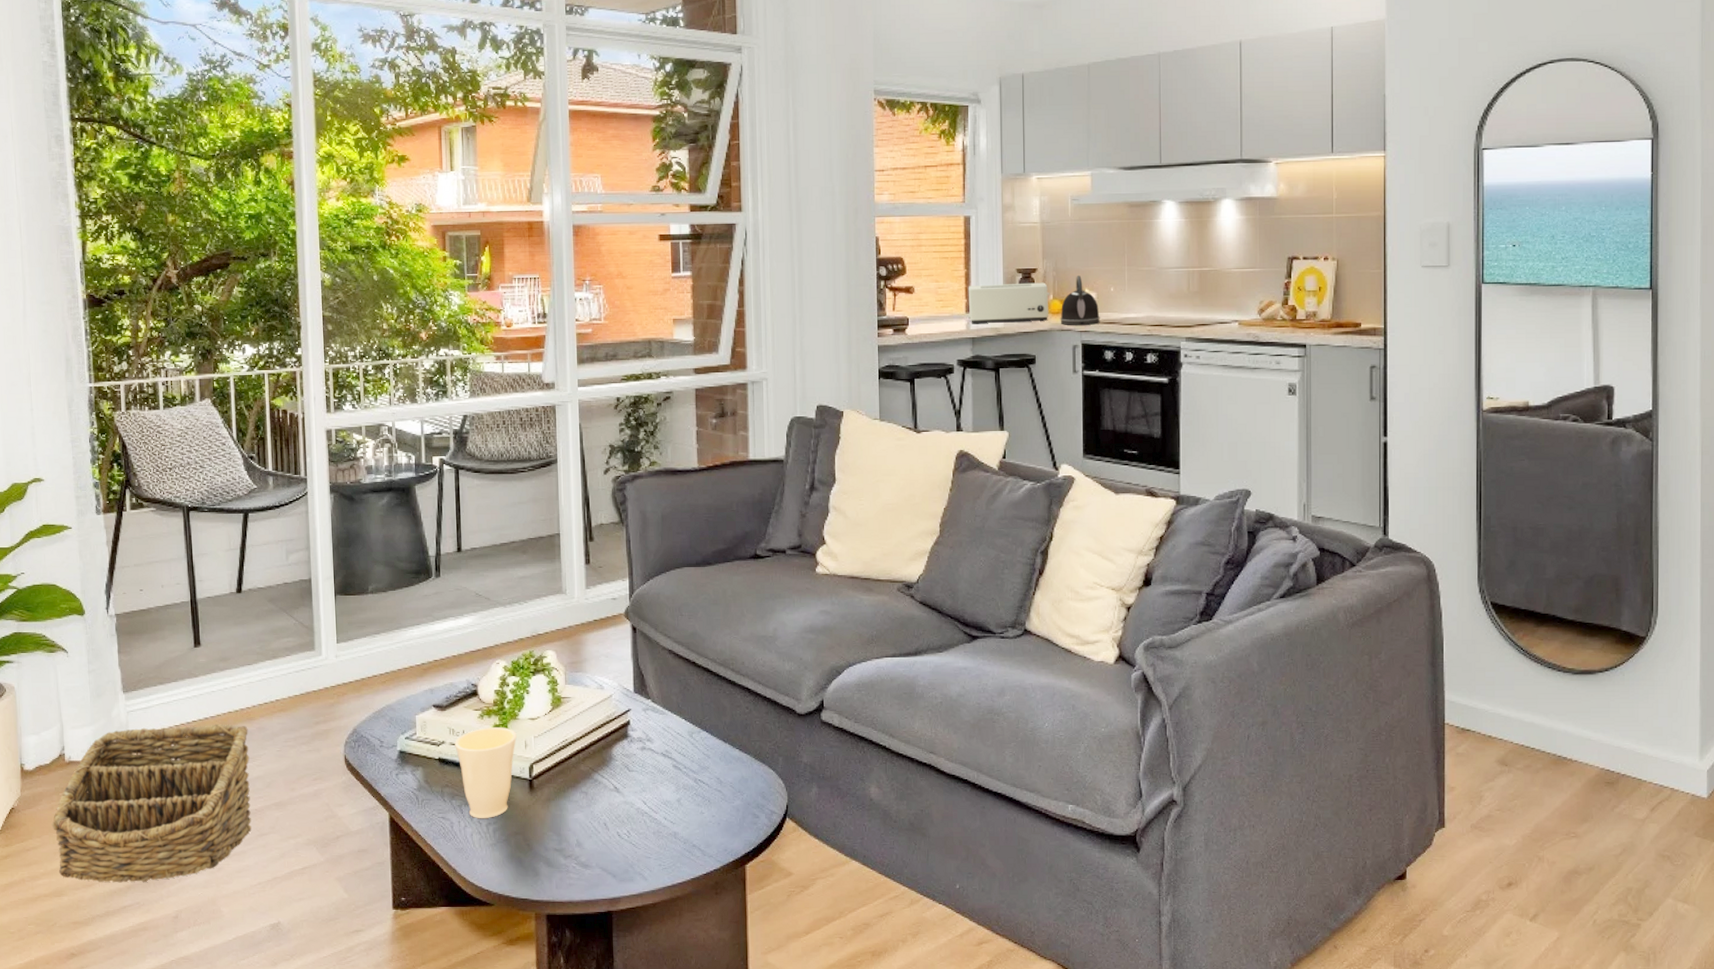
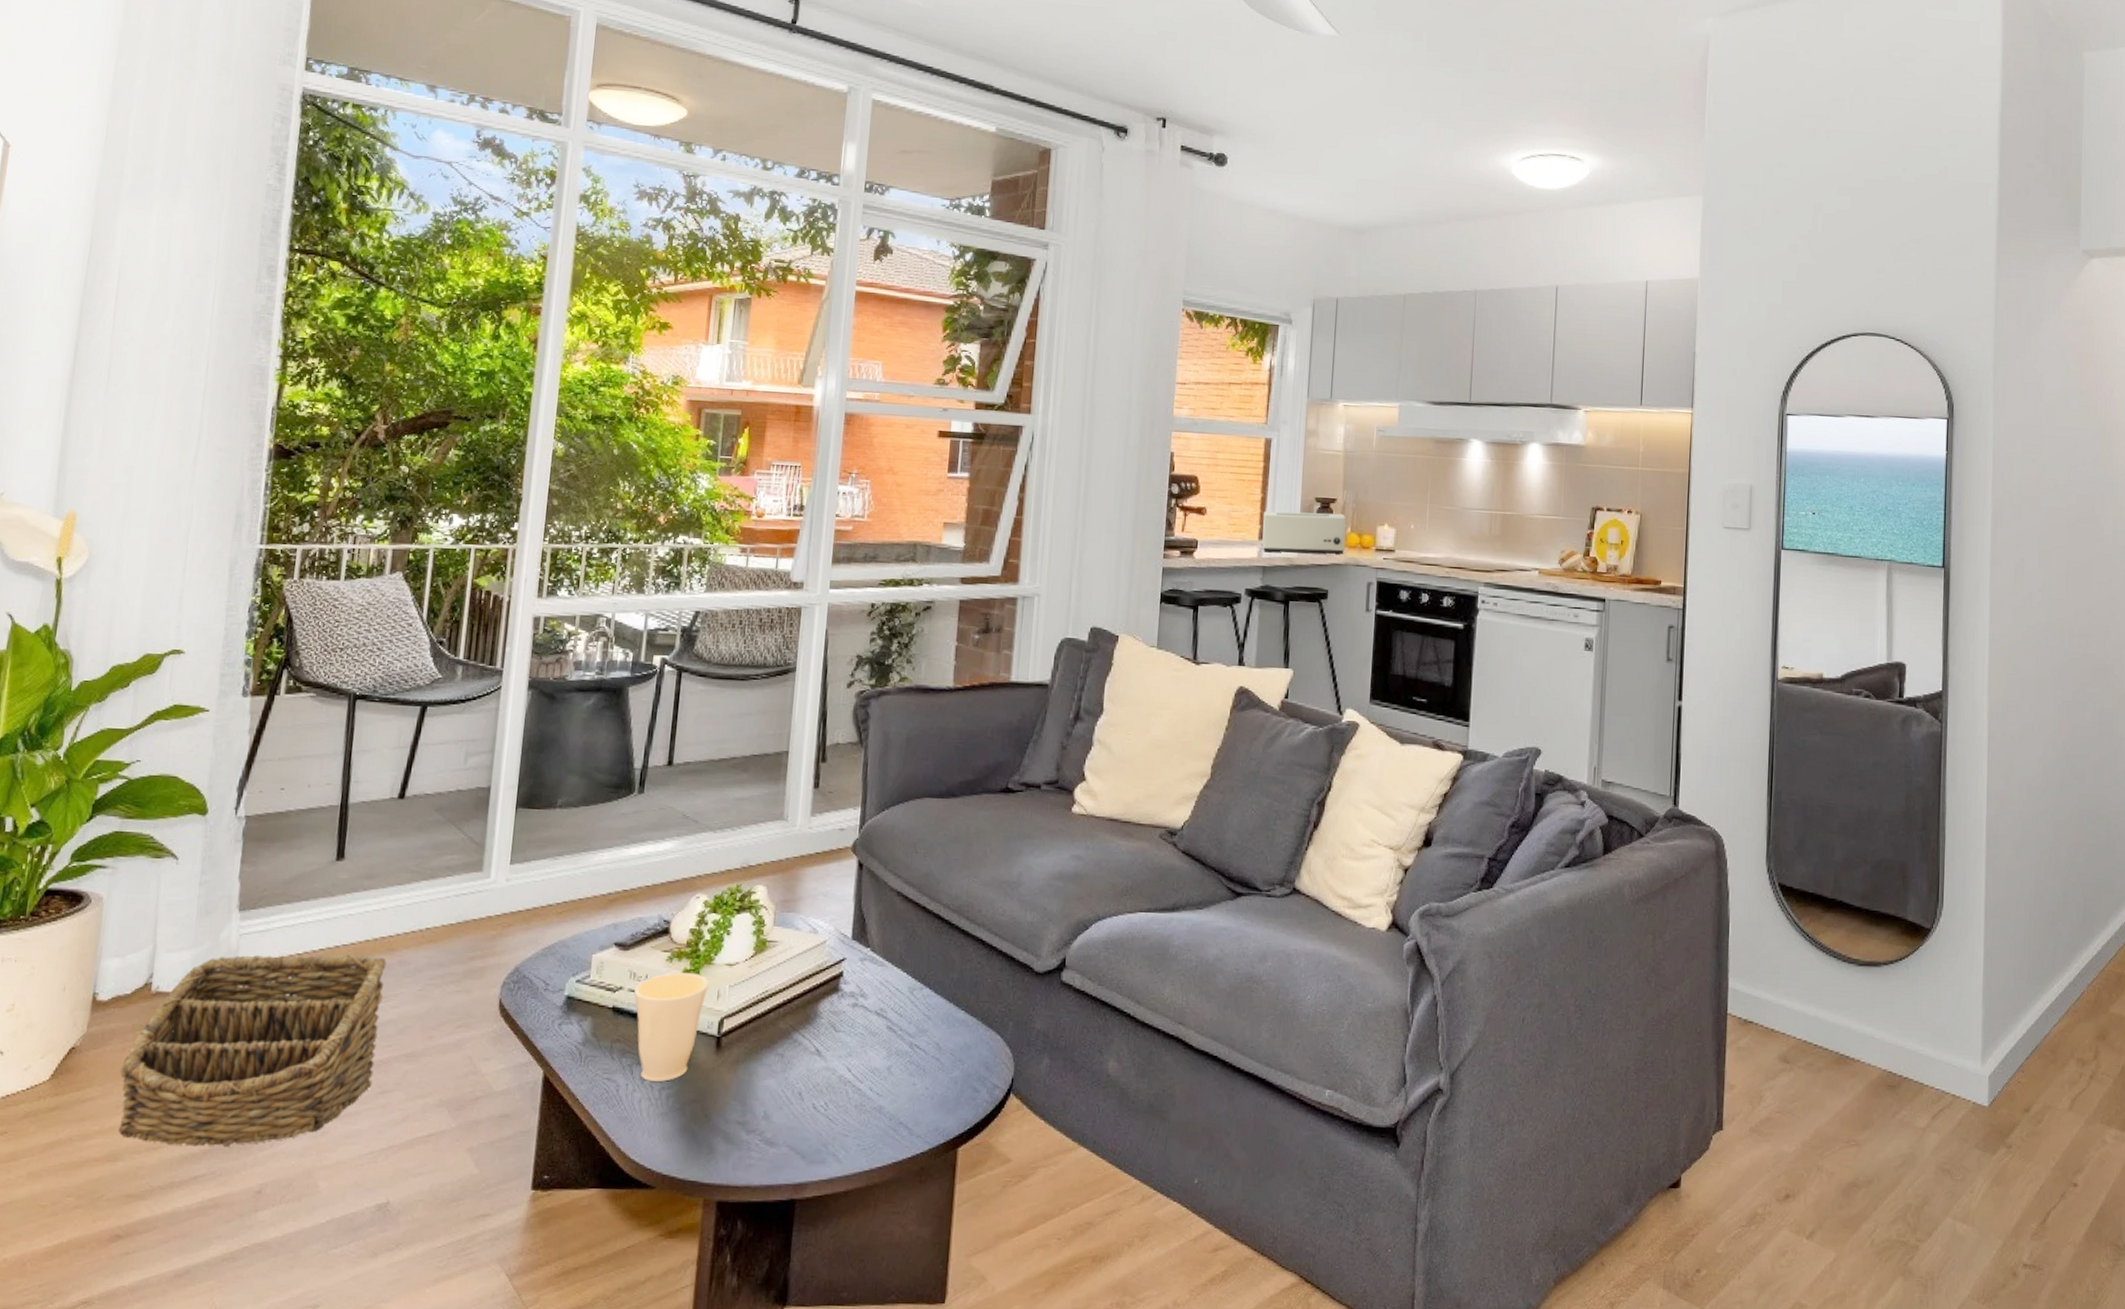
kettle: present [1060,276,1100,325] -> none [1356,510,1398,562]

